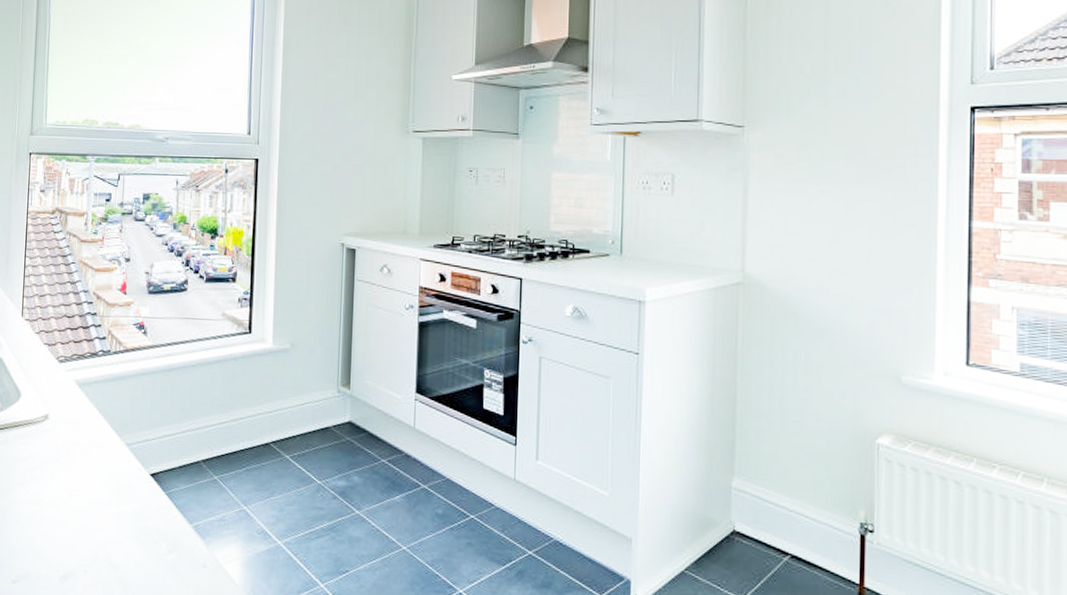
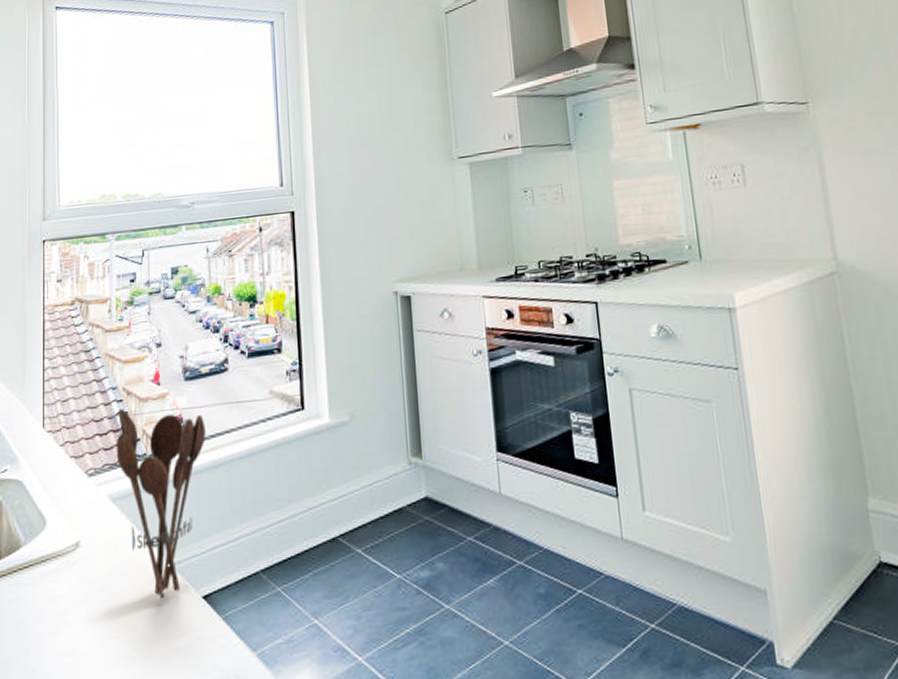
utensil holder: none [84,310,164,470] -> present [116,409,206,598]

